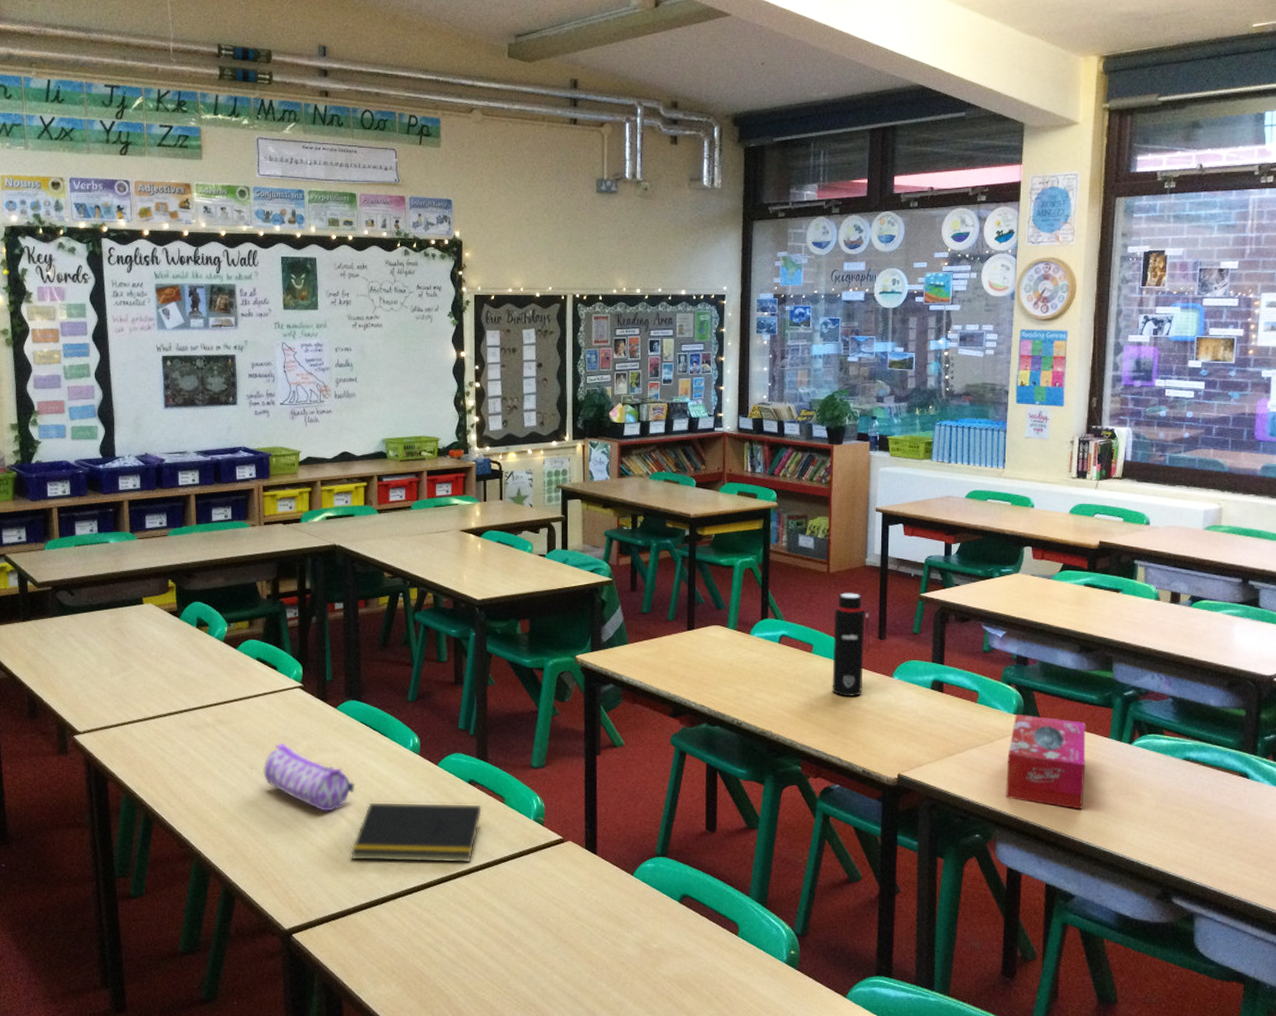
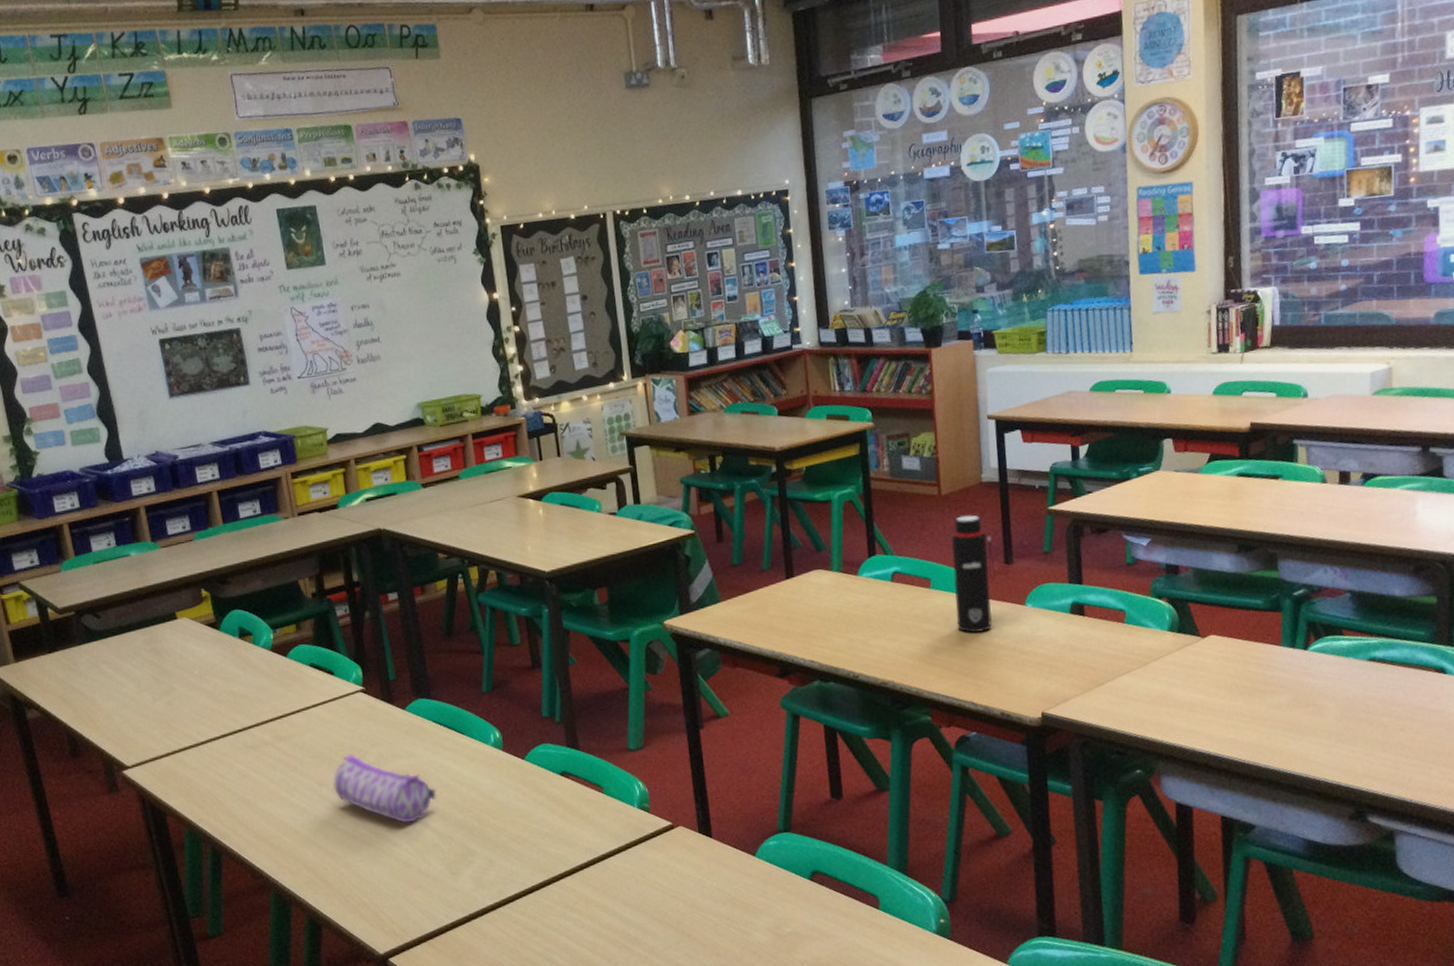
notepad: present [350,801,483,863] -> none [440,796,581,873]
tissue box: present [1006,713,1086,810] -> none [1165,630,1257,730]

